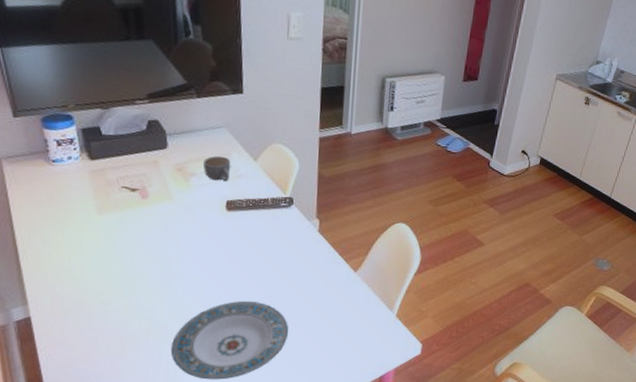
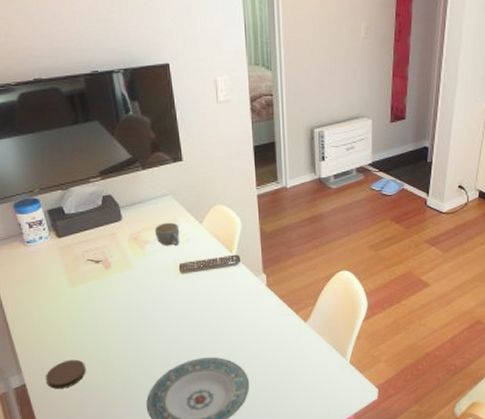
coaster: none [55,293,105,325] -> present [45,359,86,389]

